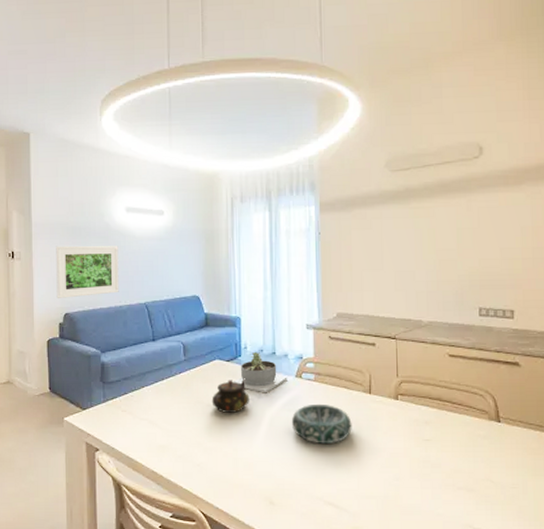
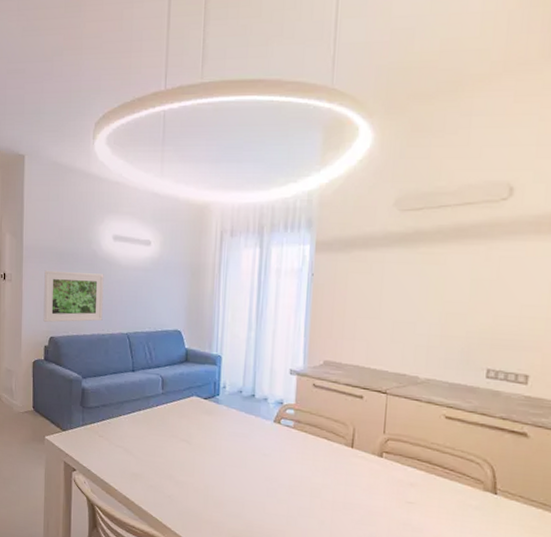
teapot: present [211,378,250,414] -> none [186,417,225,452]
succulent planter: present [233,351,288,393] -> none [209,392,265,435]
decorative bowl: present [291,403,352,443] -> none [265,451,330,494]

